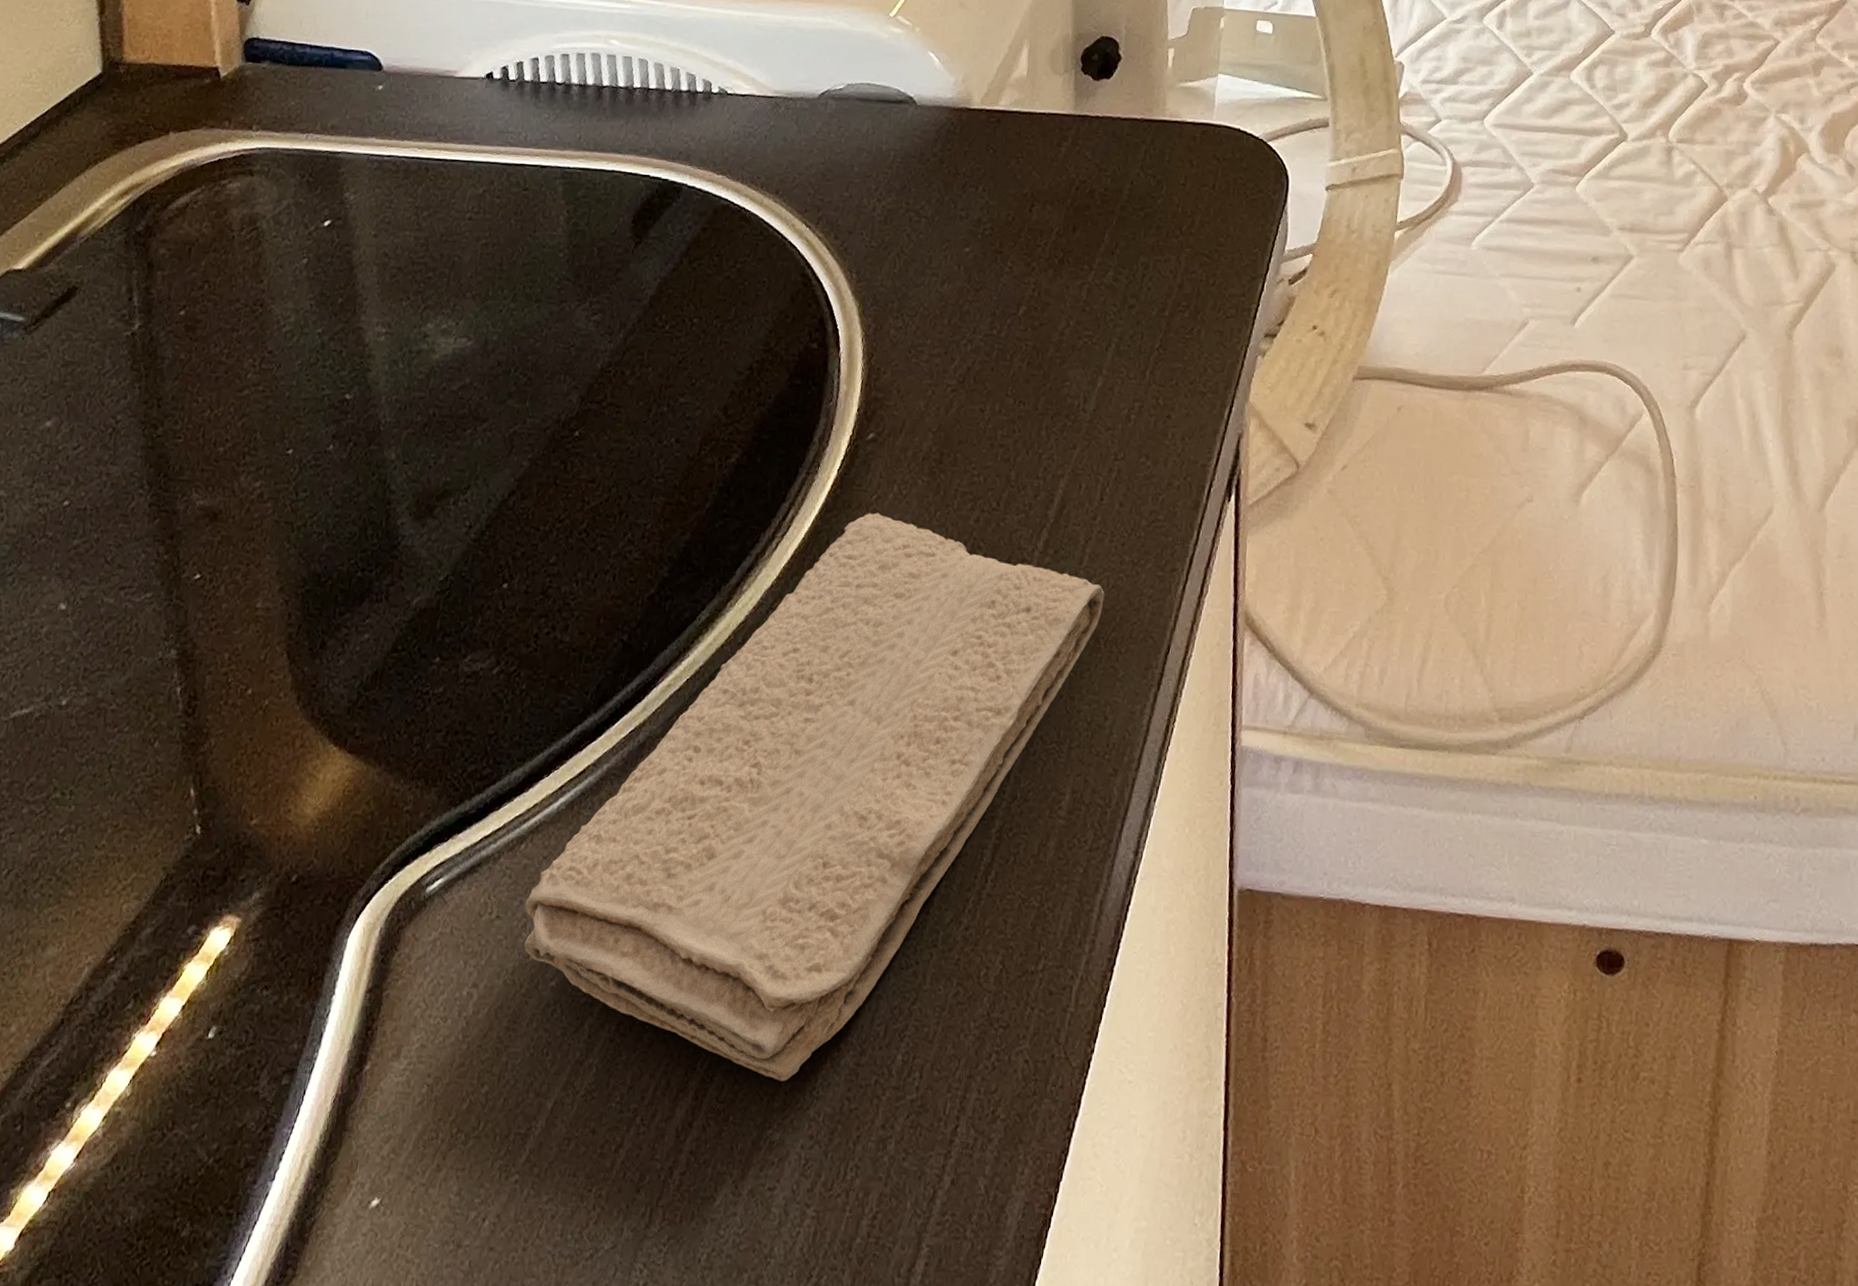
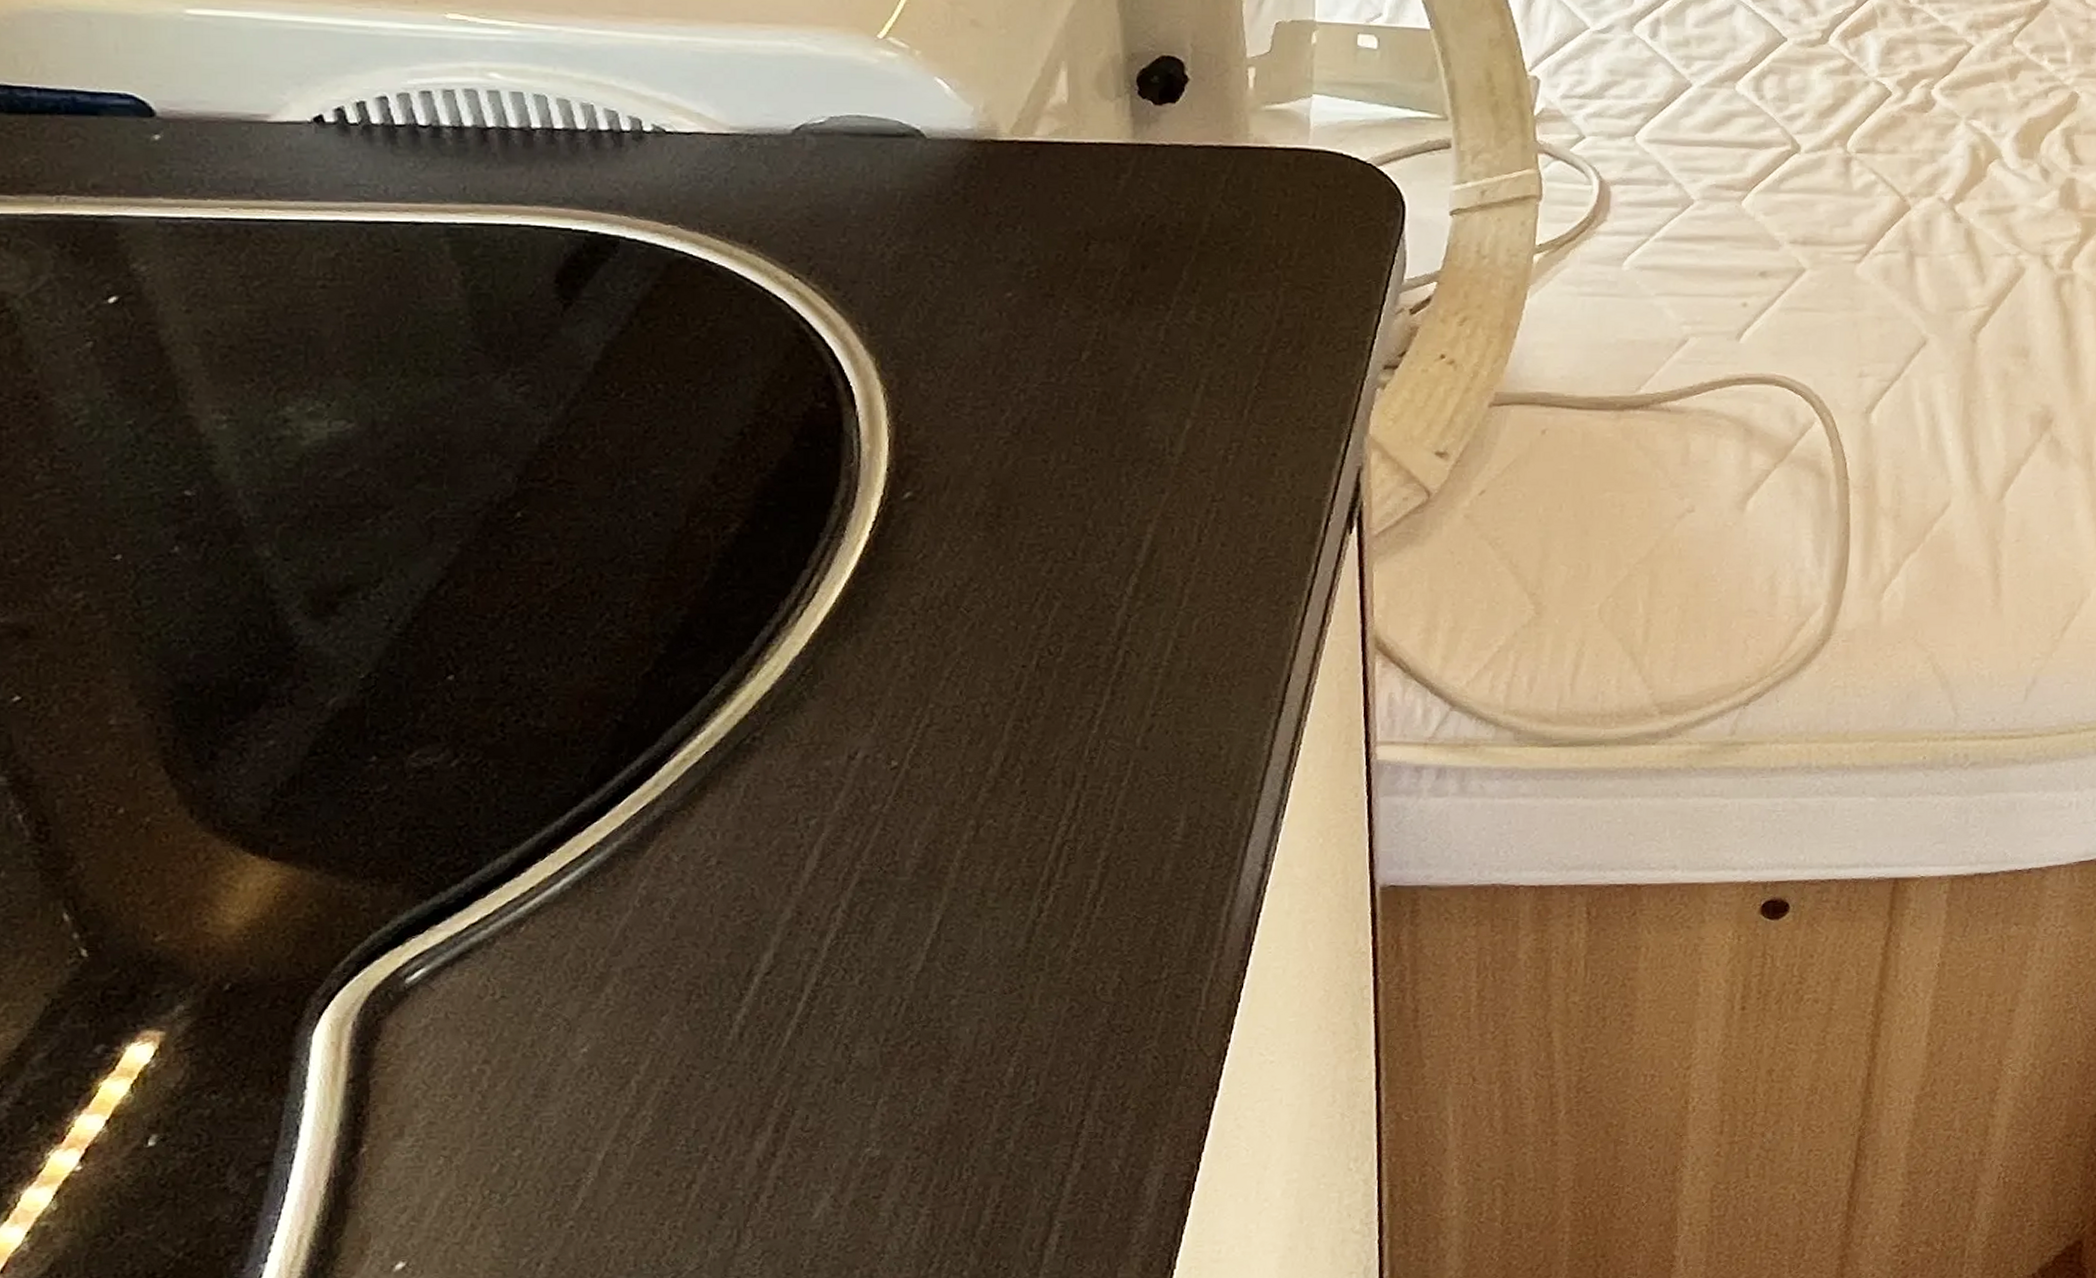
washcloth: present [524,512,1105,1082] -> none [536,571,1211,1105]

